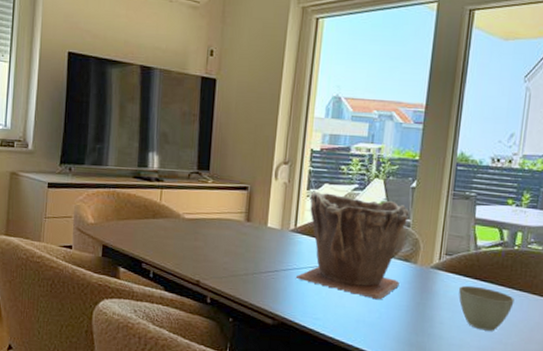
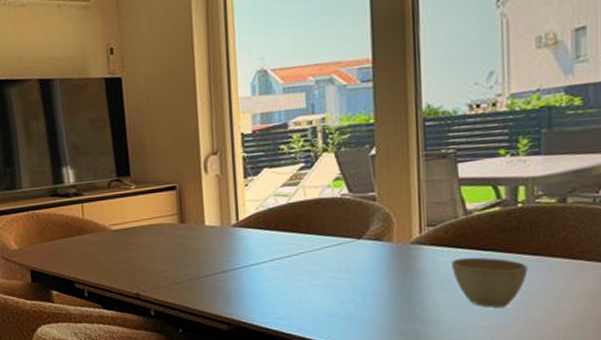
plant pot: present [295,191,409,300] -> none [246,175,374,289]

